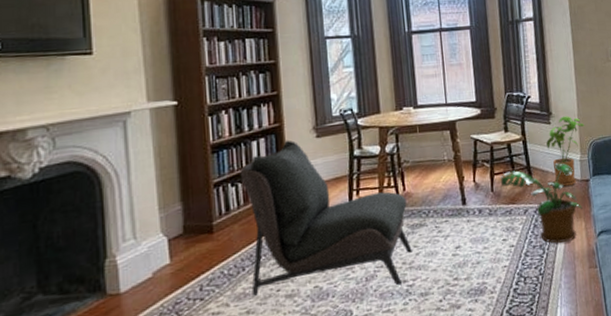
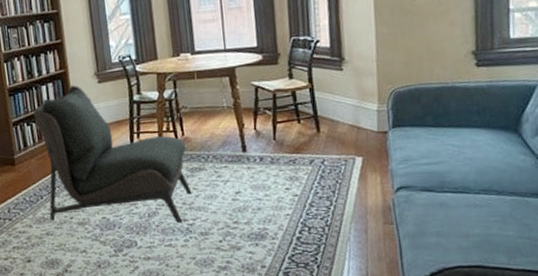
potted plant: present [500,162,582,244] -> none [283,112,378,196]
house plant: present [546,116,585,187] -> none [337,61,385,138]

